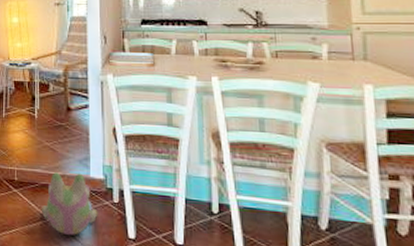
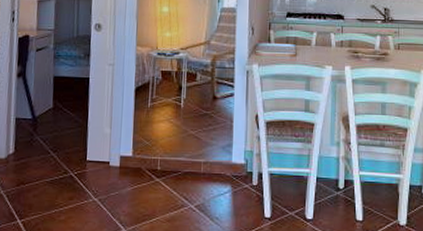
plush toy: present [41,172,98,236] -> none [182,159,238,220]

